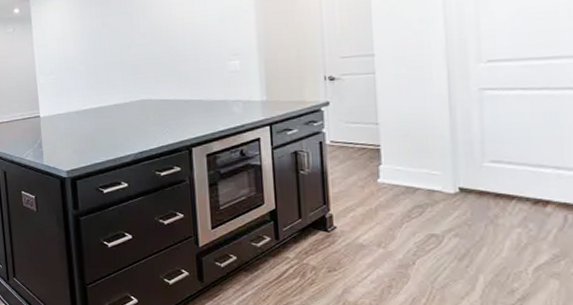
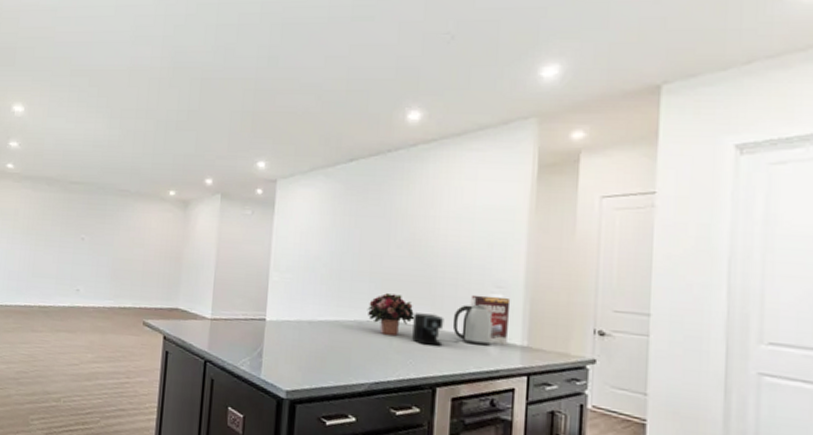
bouquet: none [123,76,164,113] -> present [367,293,414,337]
coffee maker: none [164,87,207,115] -> present [412,313,460,347]
kettle: none [198,72,235,108] -> present [452,304,493,347]
cereal box: none [211,62,248,103] -> present [470,294,511,344]

